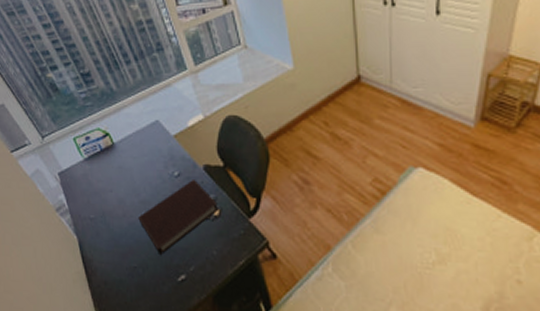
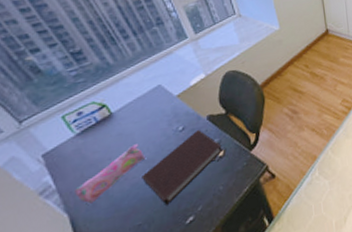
pencil case: none [82,181,142,232] -> present [75,144,145,204]

